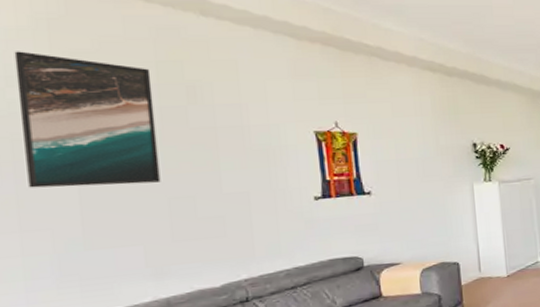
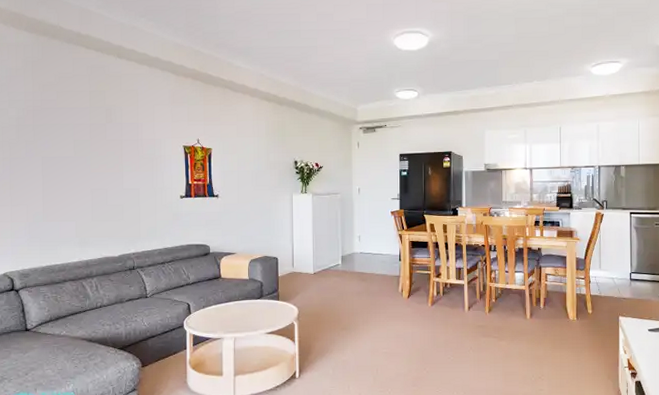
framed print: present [14,51,161,188] -> none [14,83,88,178]

